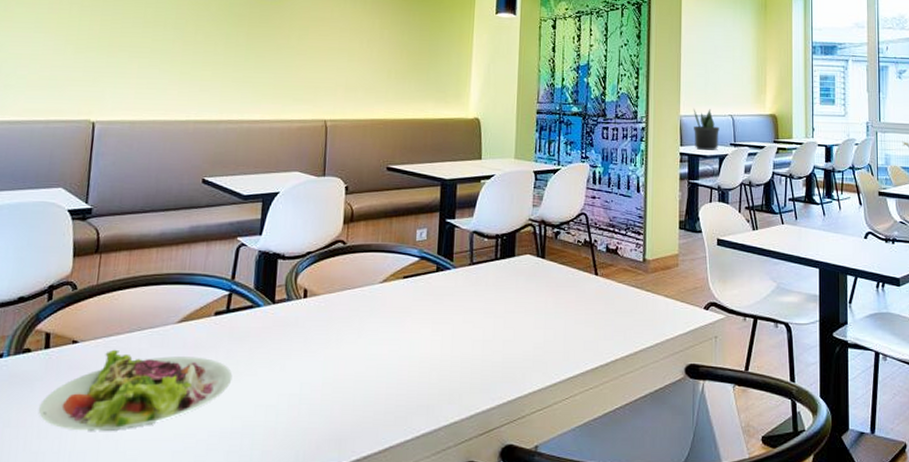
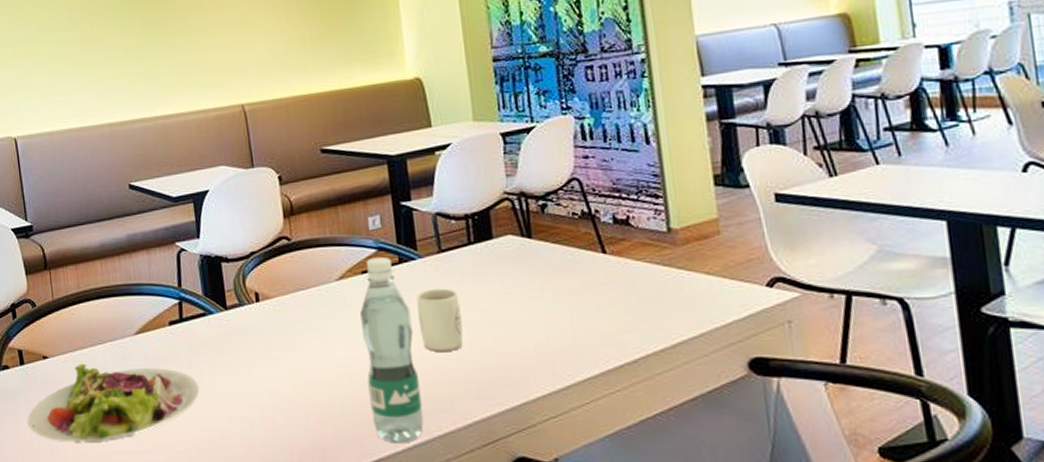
bottle: none [389,265,439,433] -> present [360,257,424,444]
mug: none [444,295,480,350] -> present [416,288,463,351]
planter: present [693,108,719,150] -> none [714,20,760,78]

